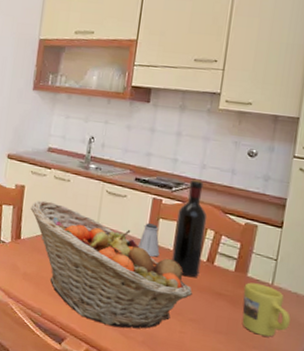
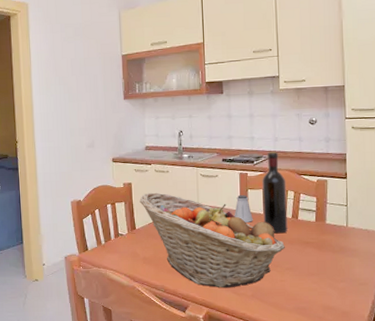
mug: present [242,282,290,337] -> none [325,228,366,270]

